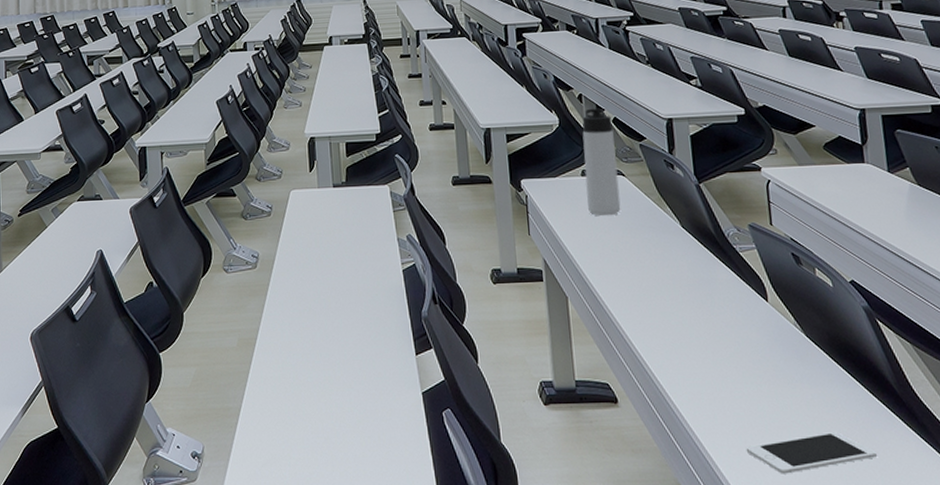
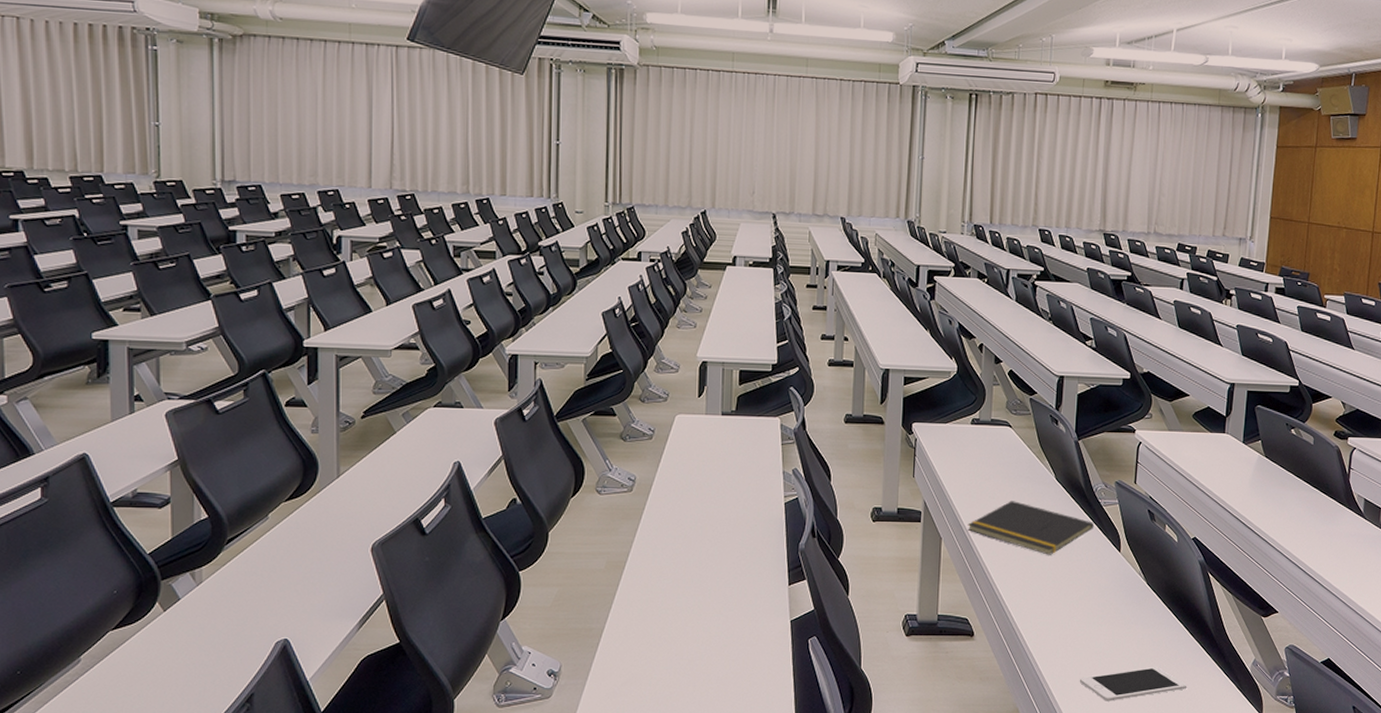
thermos bottle: present [582,108,621,217] -> none [972,359,1008,465]
notepad: none [593,253,733,309] -> present [967,501,1094,555]

